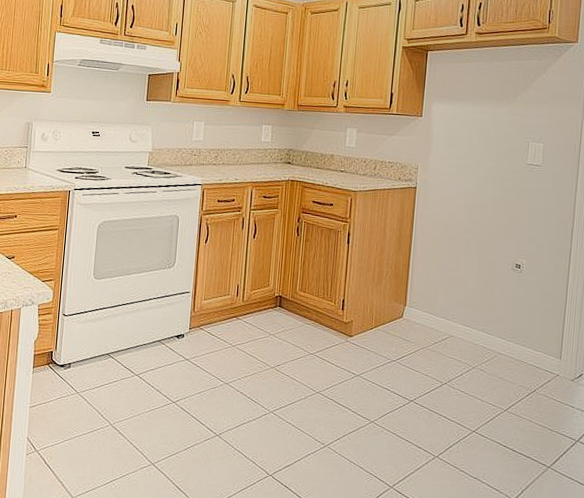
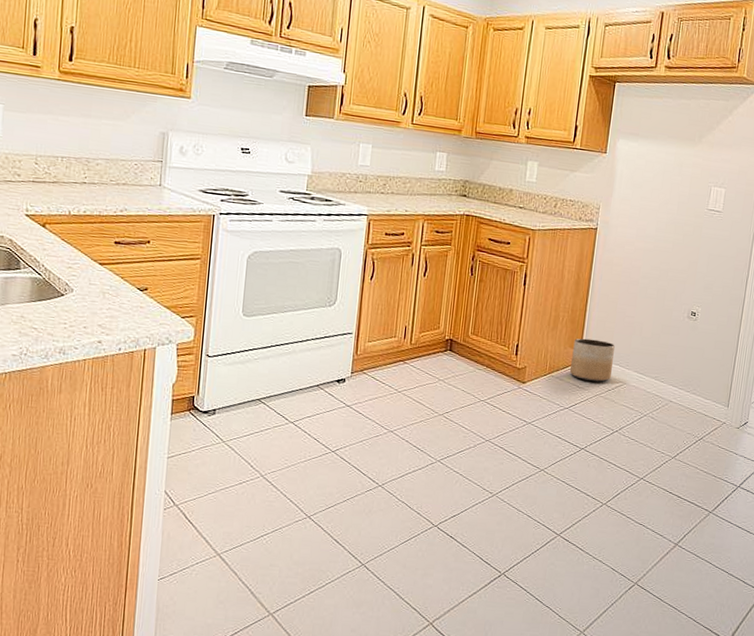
planter: none [396,292,439,335] -> present [570,338,615,382]

